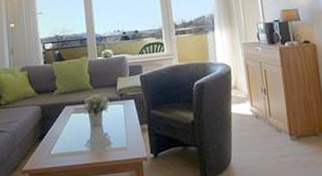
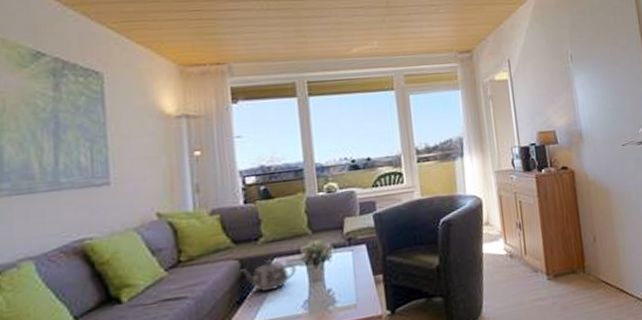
teapot: none [41,107,82,131] -> present [240,260,297,292]

